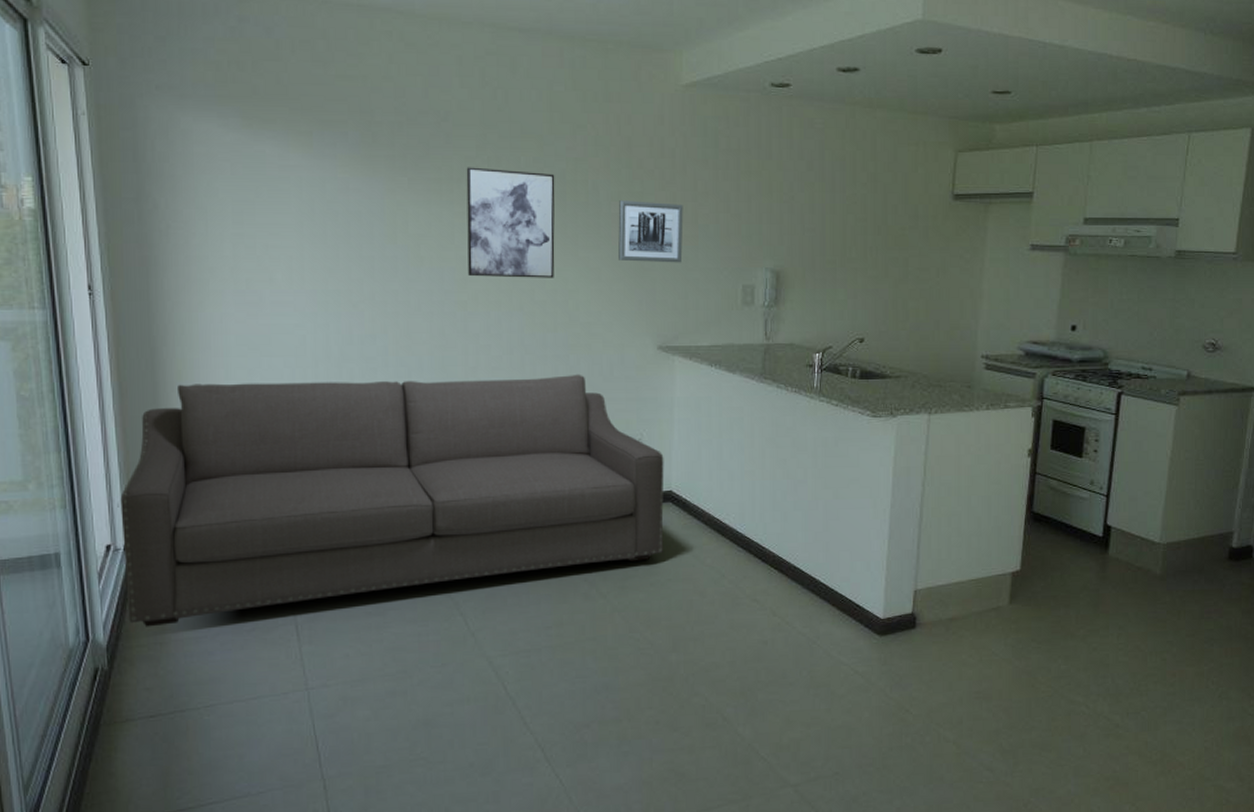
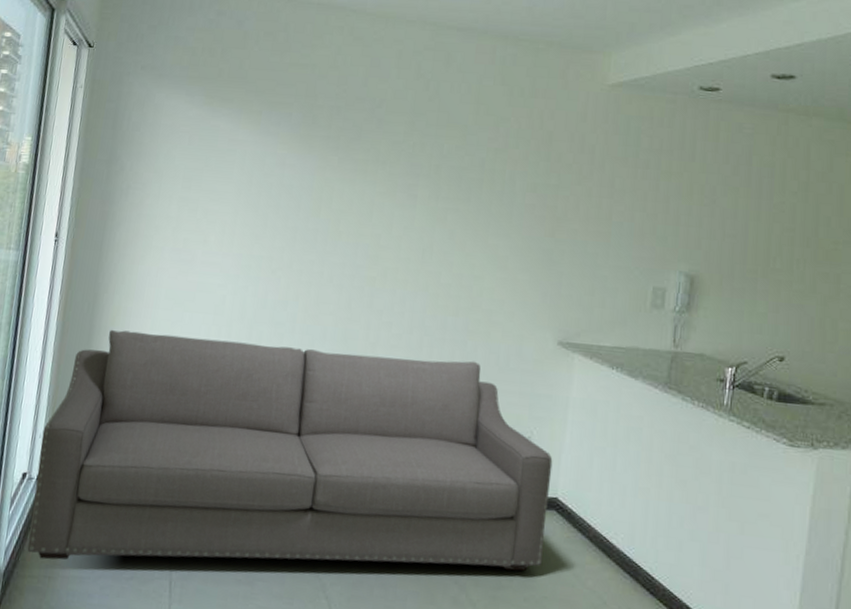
wall art: present [466,167,555,278] -> none [381,151,475,263]
wall art: present [618,200,683,263] -> none [527,192,598,259]

